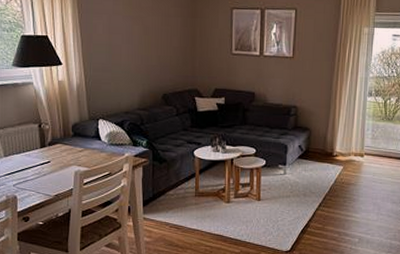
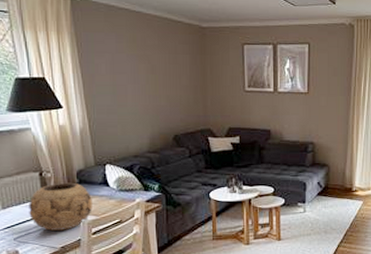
decorative bowl: none [28,134,85,180] -> present [29,182,92,231]

